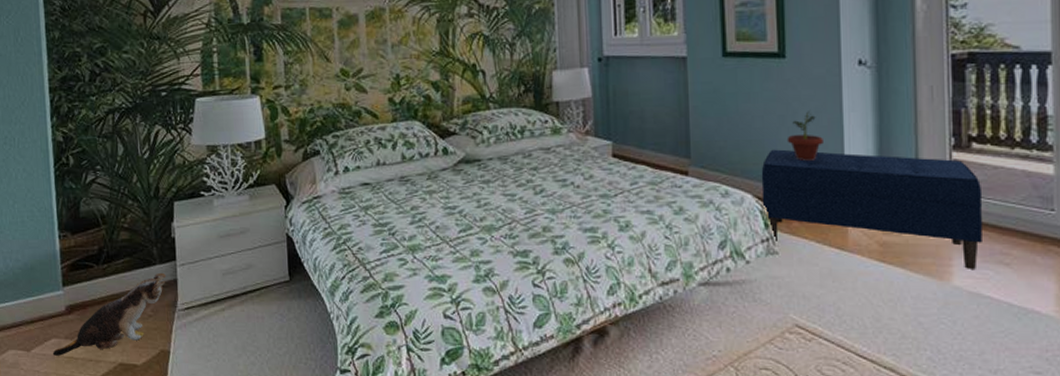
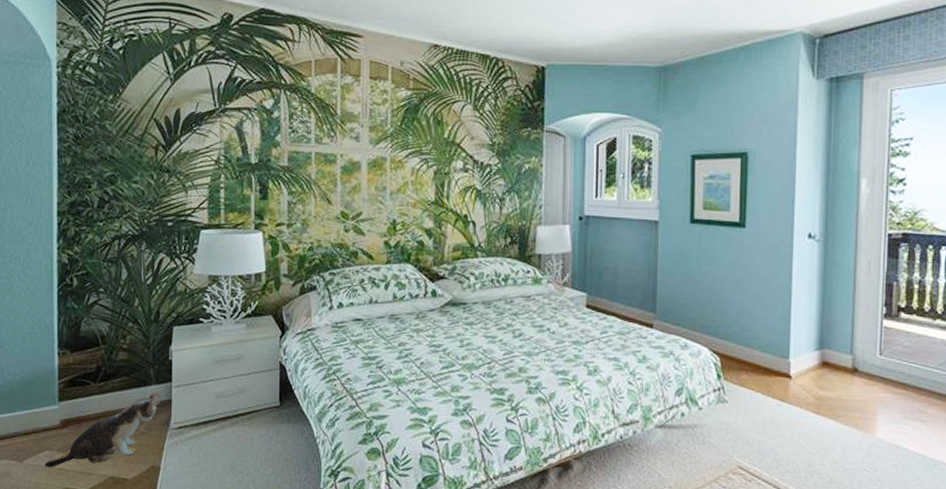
bench: present [761,149,984,269] -> none [716,309,907,424]
potted plant: present [787,111,823,161] -> none [741,276,773,321]

